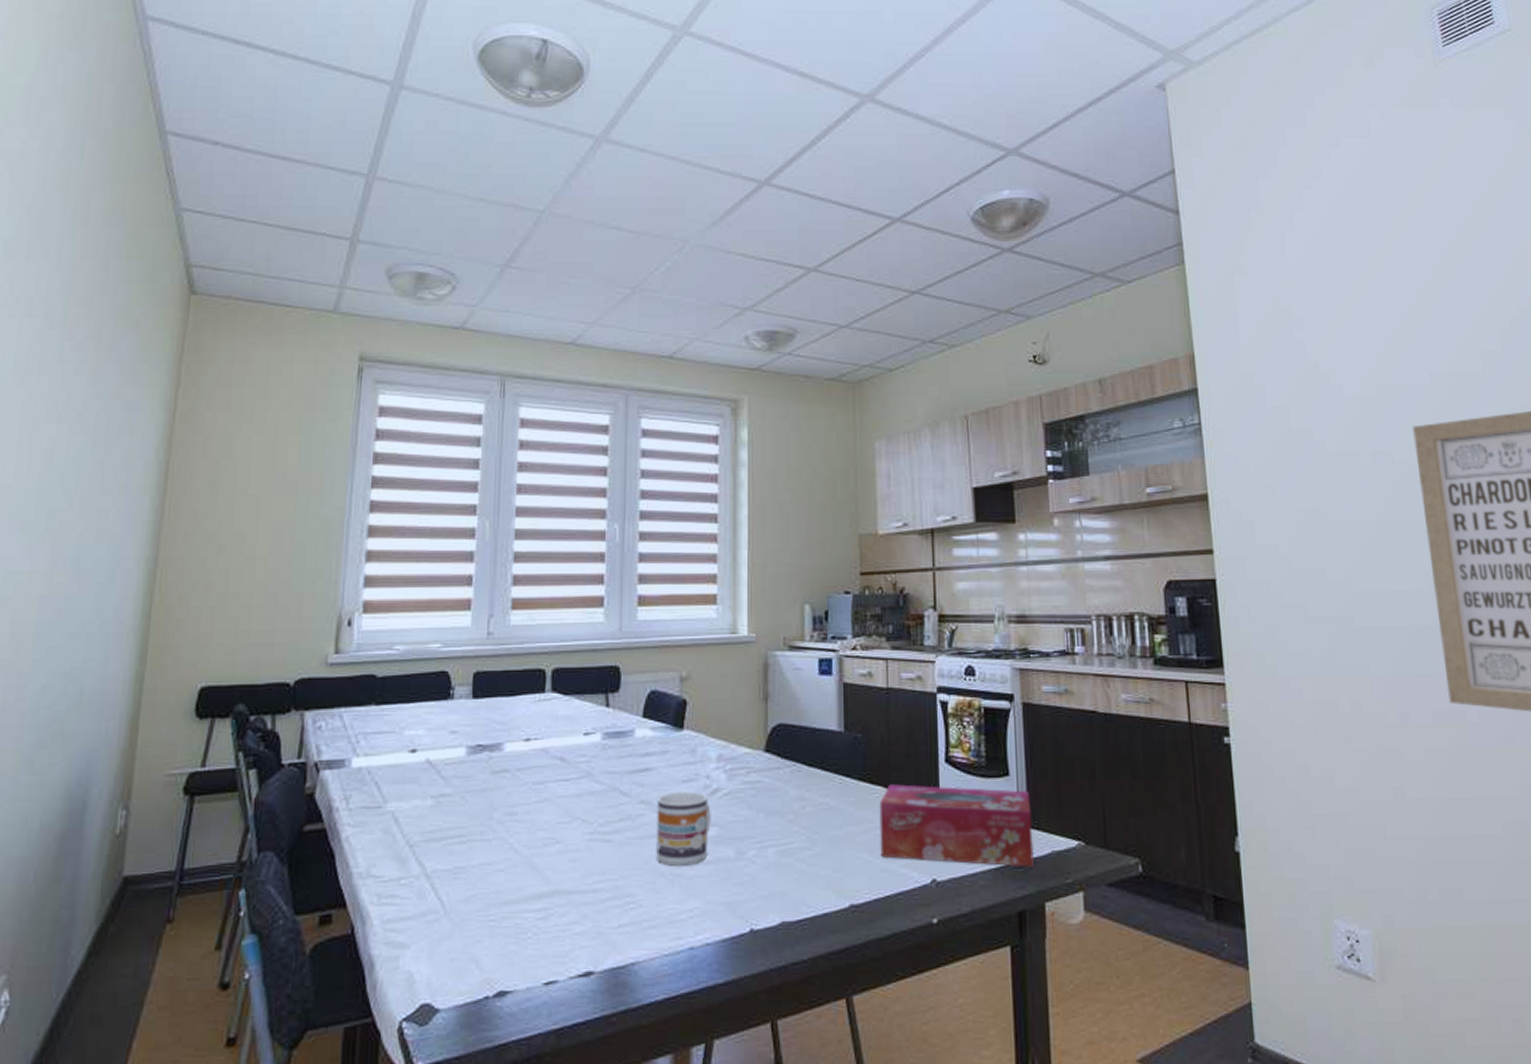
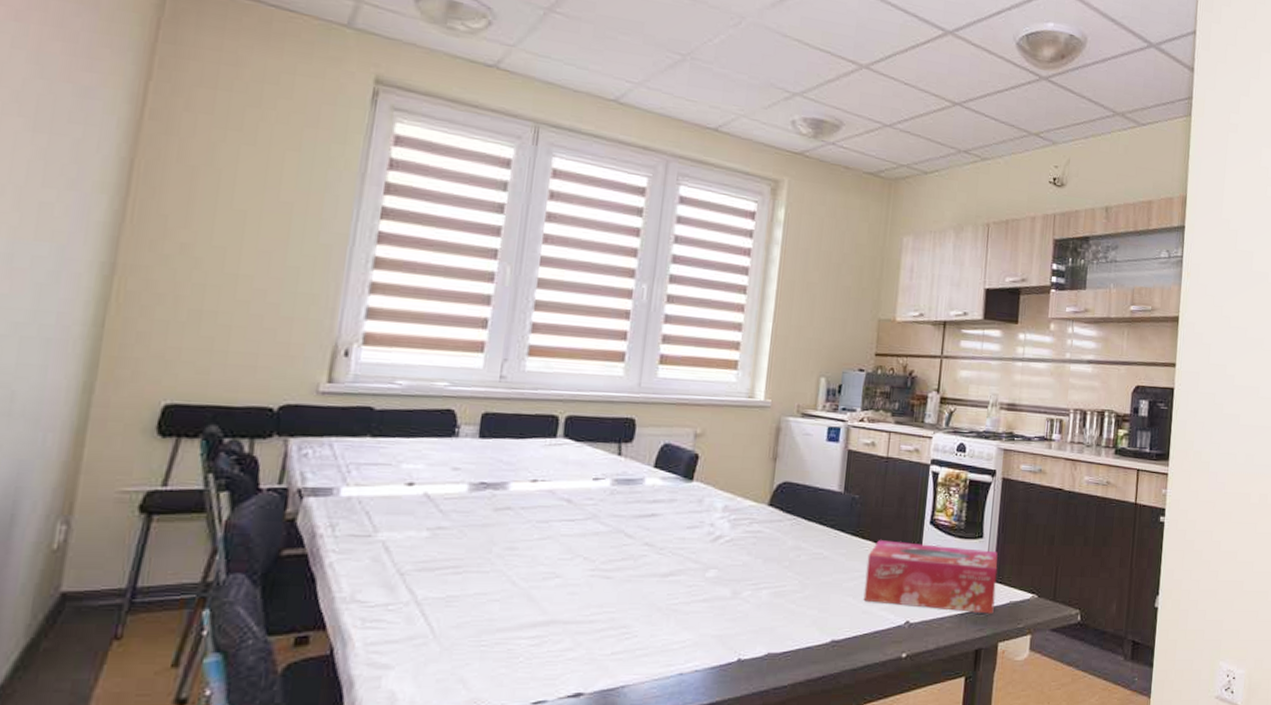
mug: present [656,792,711,866] -> none [655,537,712,602]

